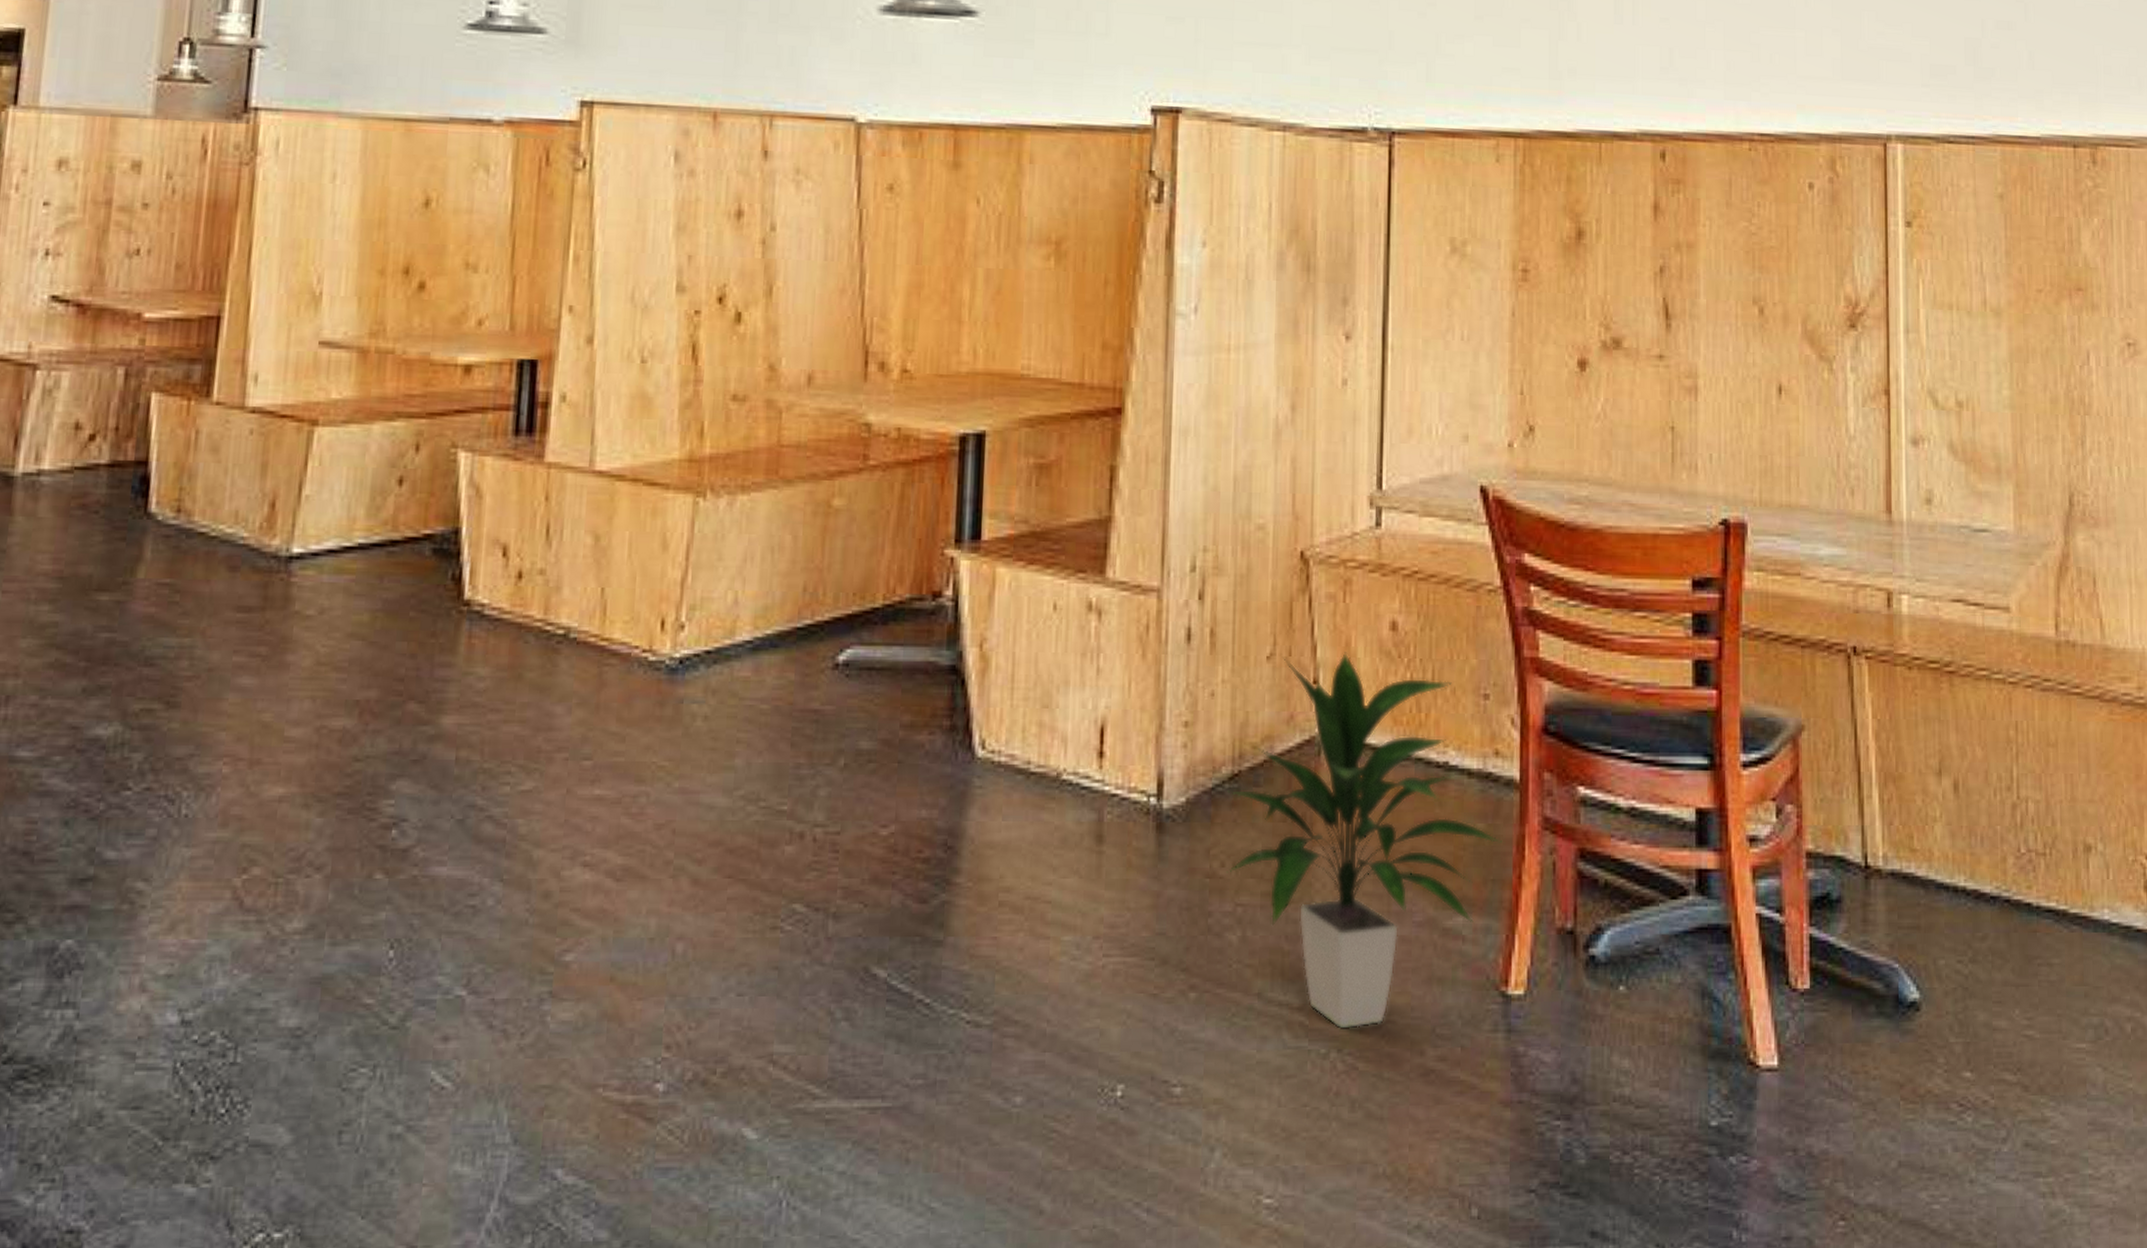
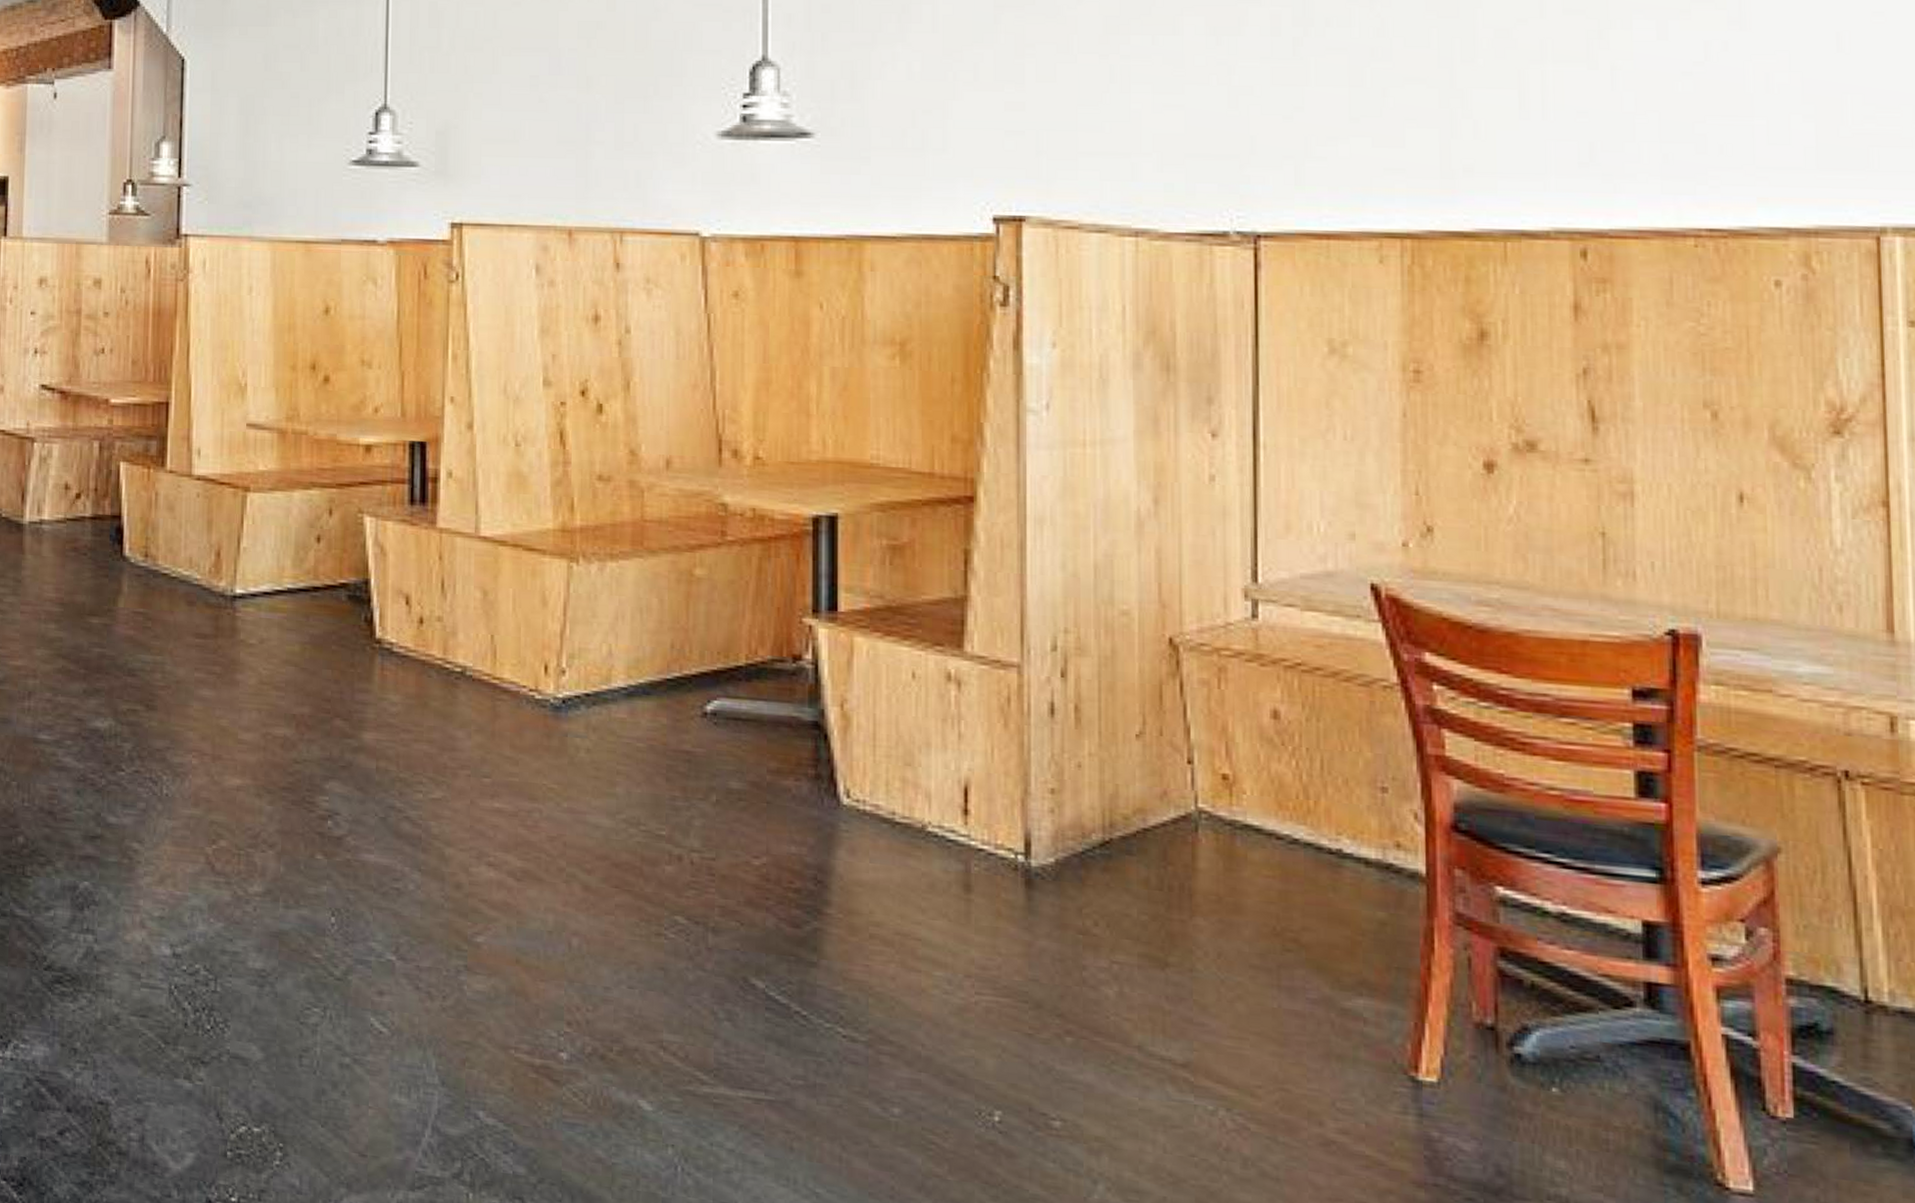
indoor plant: present [1226,652,1503,1029] -> none [1098,736,1408,1092]

